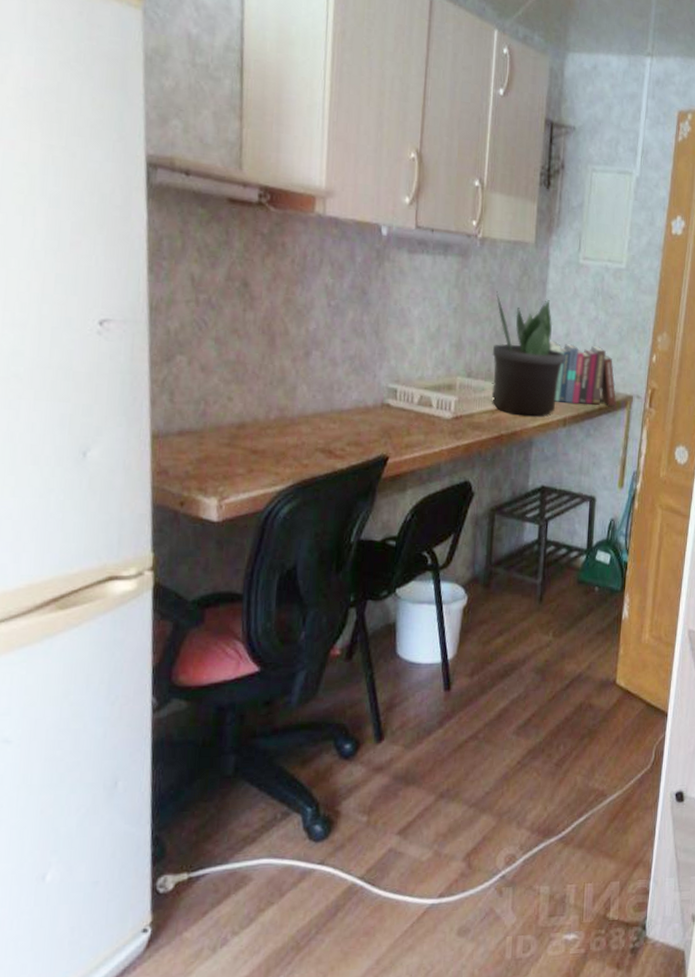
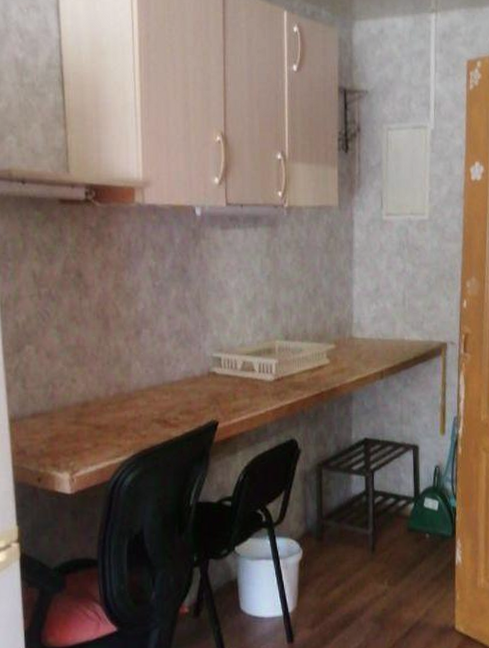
planter: present [491,291,564,416] -> none [306,256,376,372]
books: present [549,340,617,407] -> none [361,297,432,356]

